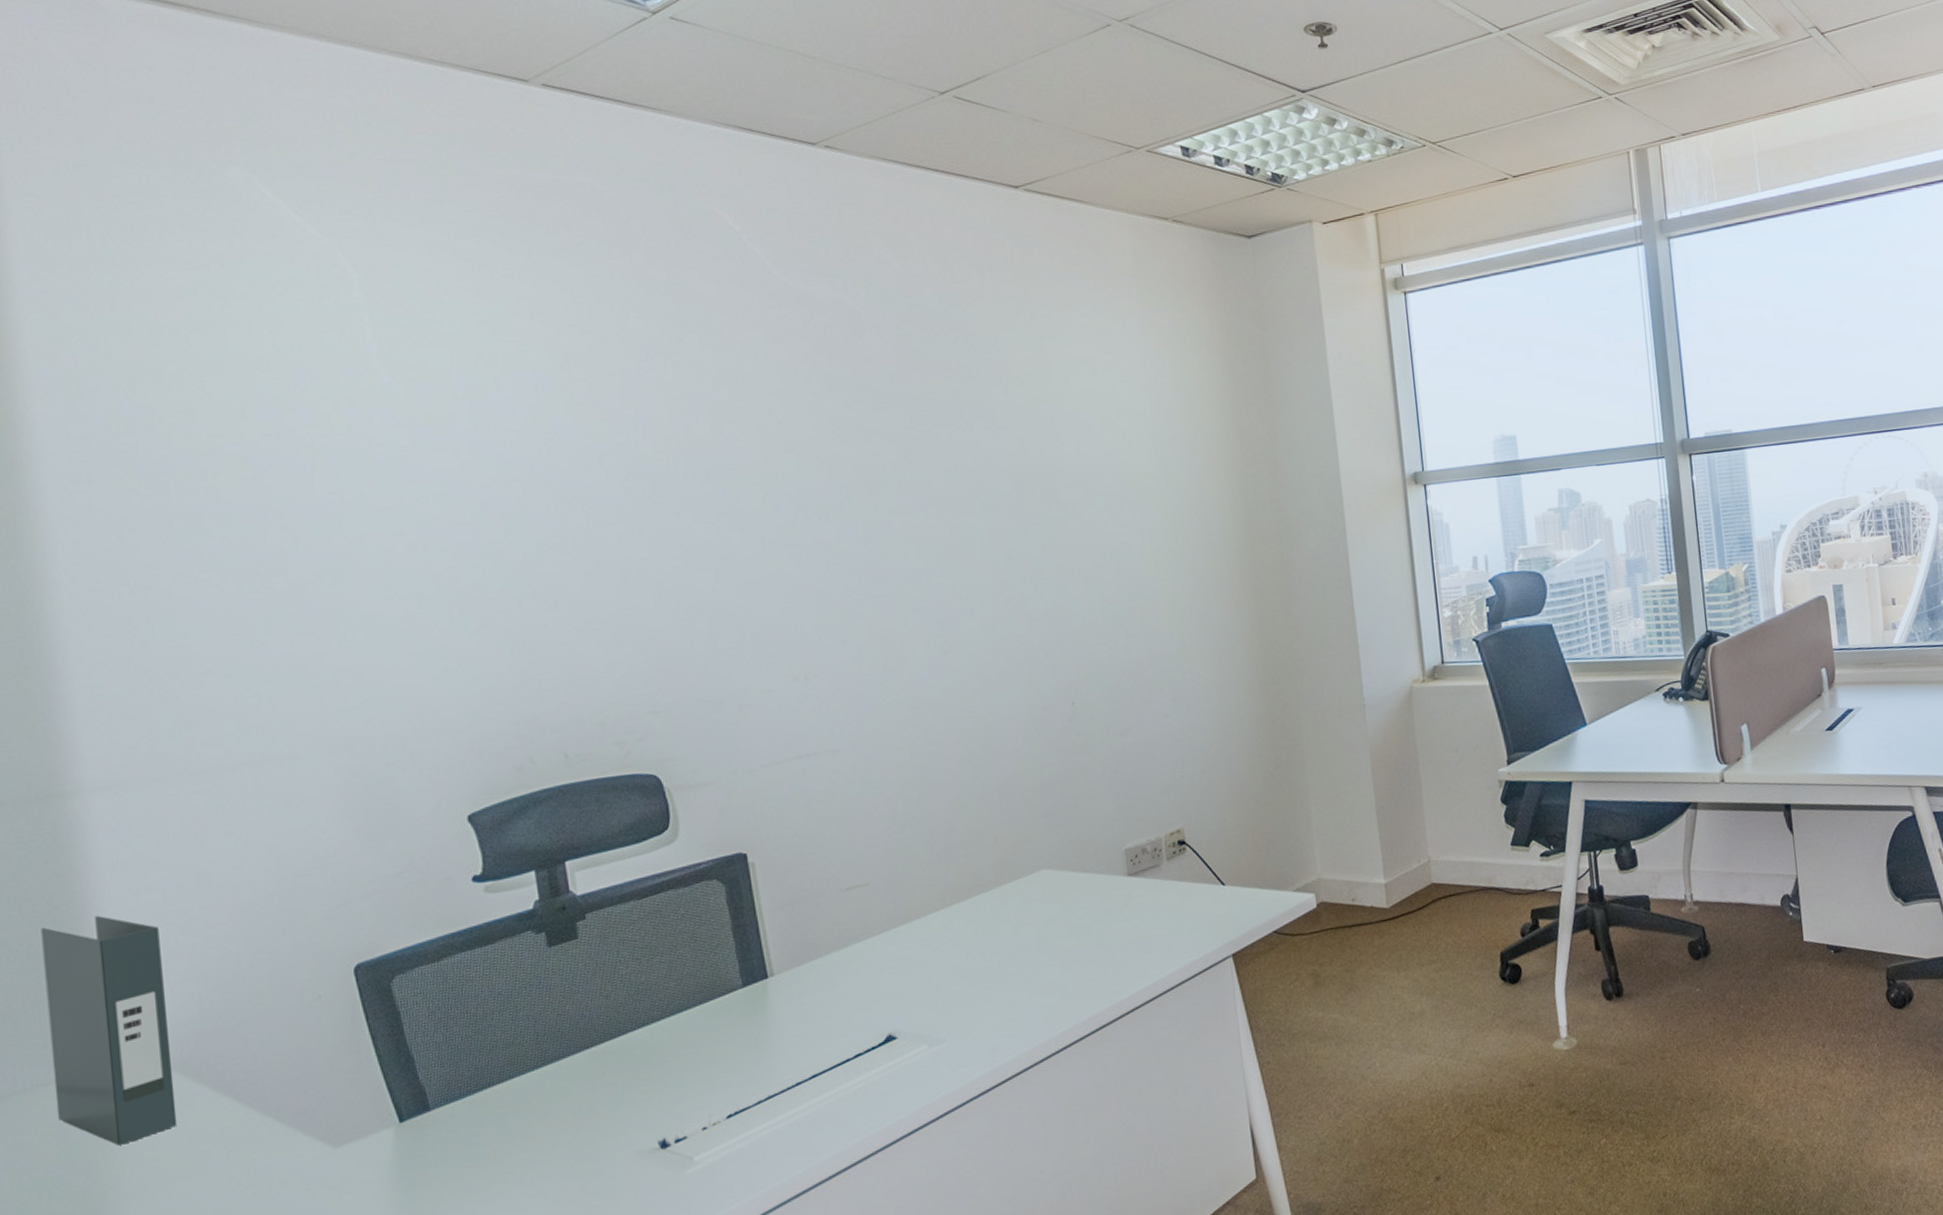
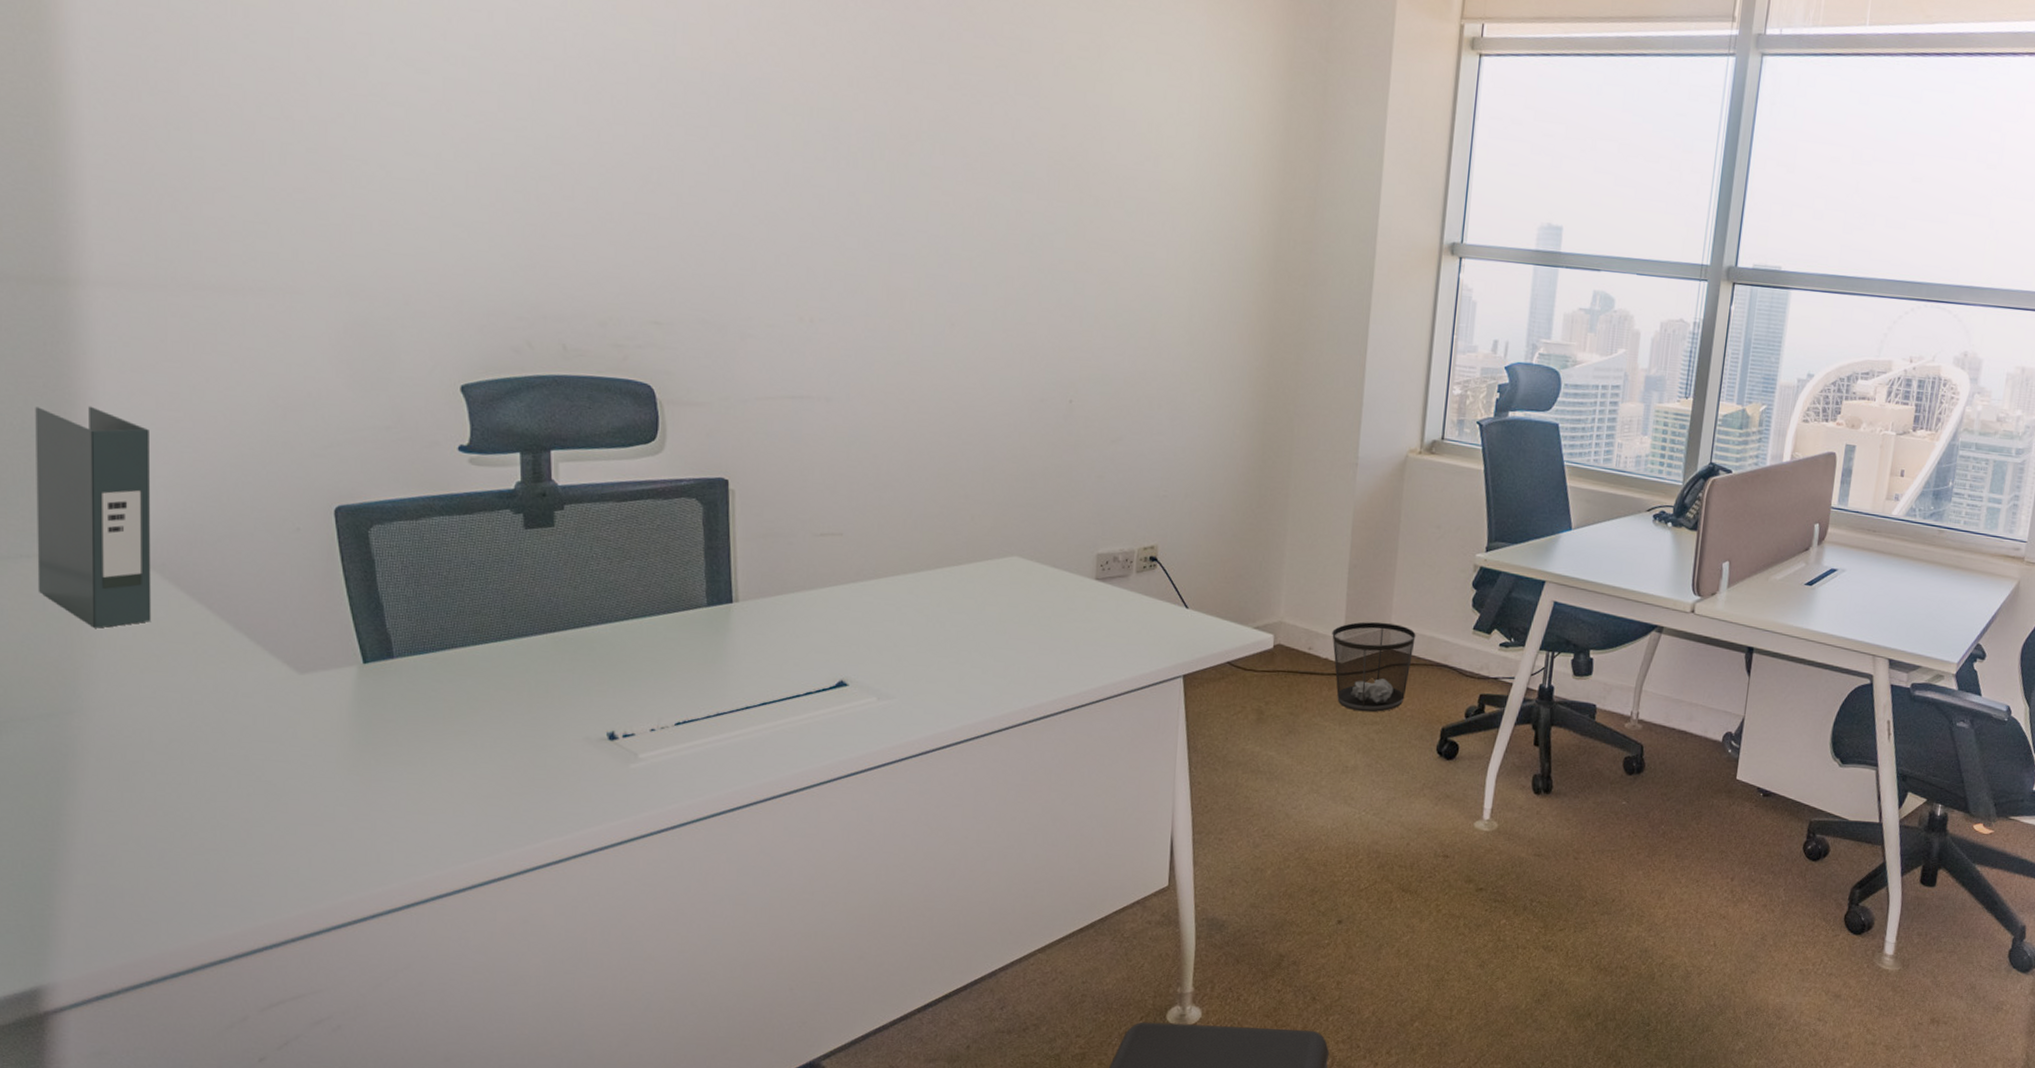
waste bin: none [1372,856,1458,954] -> present [1332,621,1416,713]

